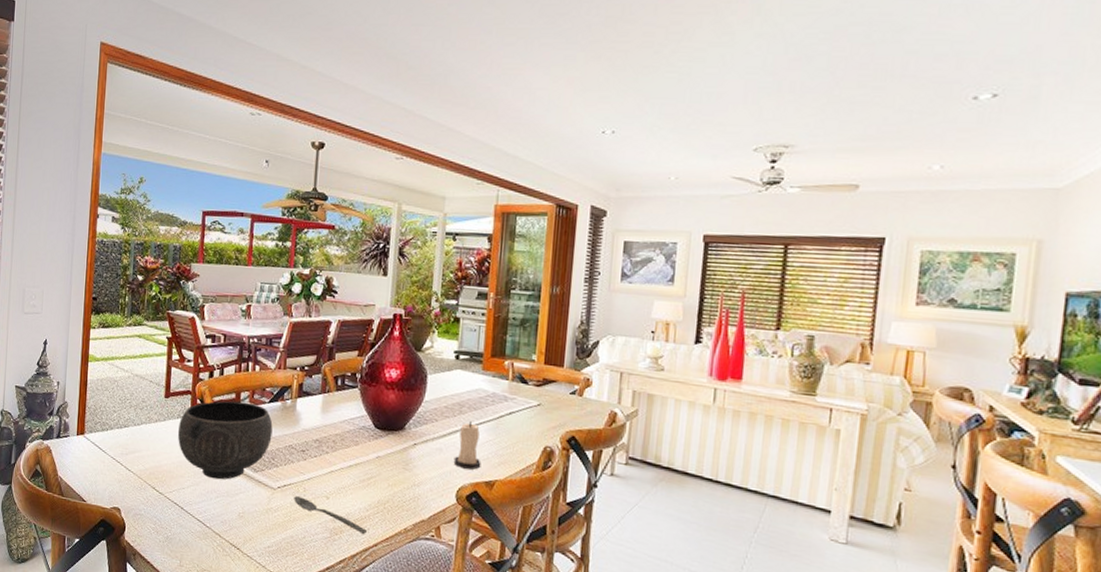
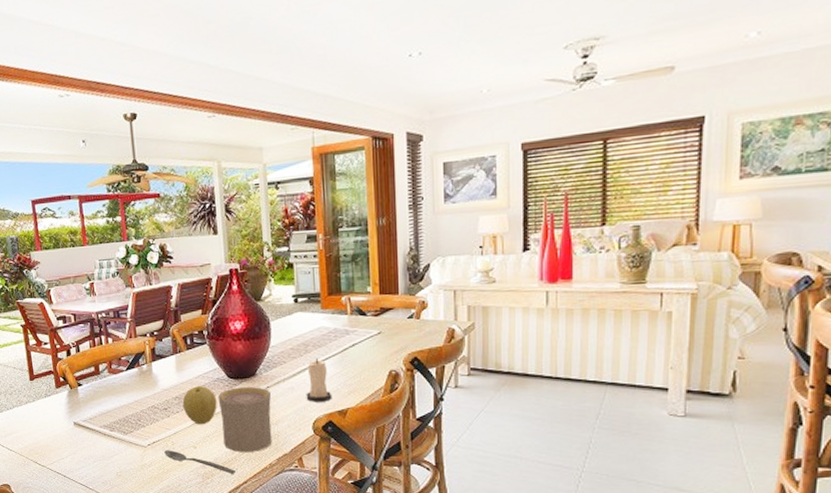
bowl: present [177,401,273,480] -> none [47,373,135,446]
fruit: none [322,431,359,475] -> present [182,386,217,425]
cup: none [359,439,417,513] -> present [218,387,272,452]

